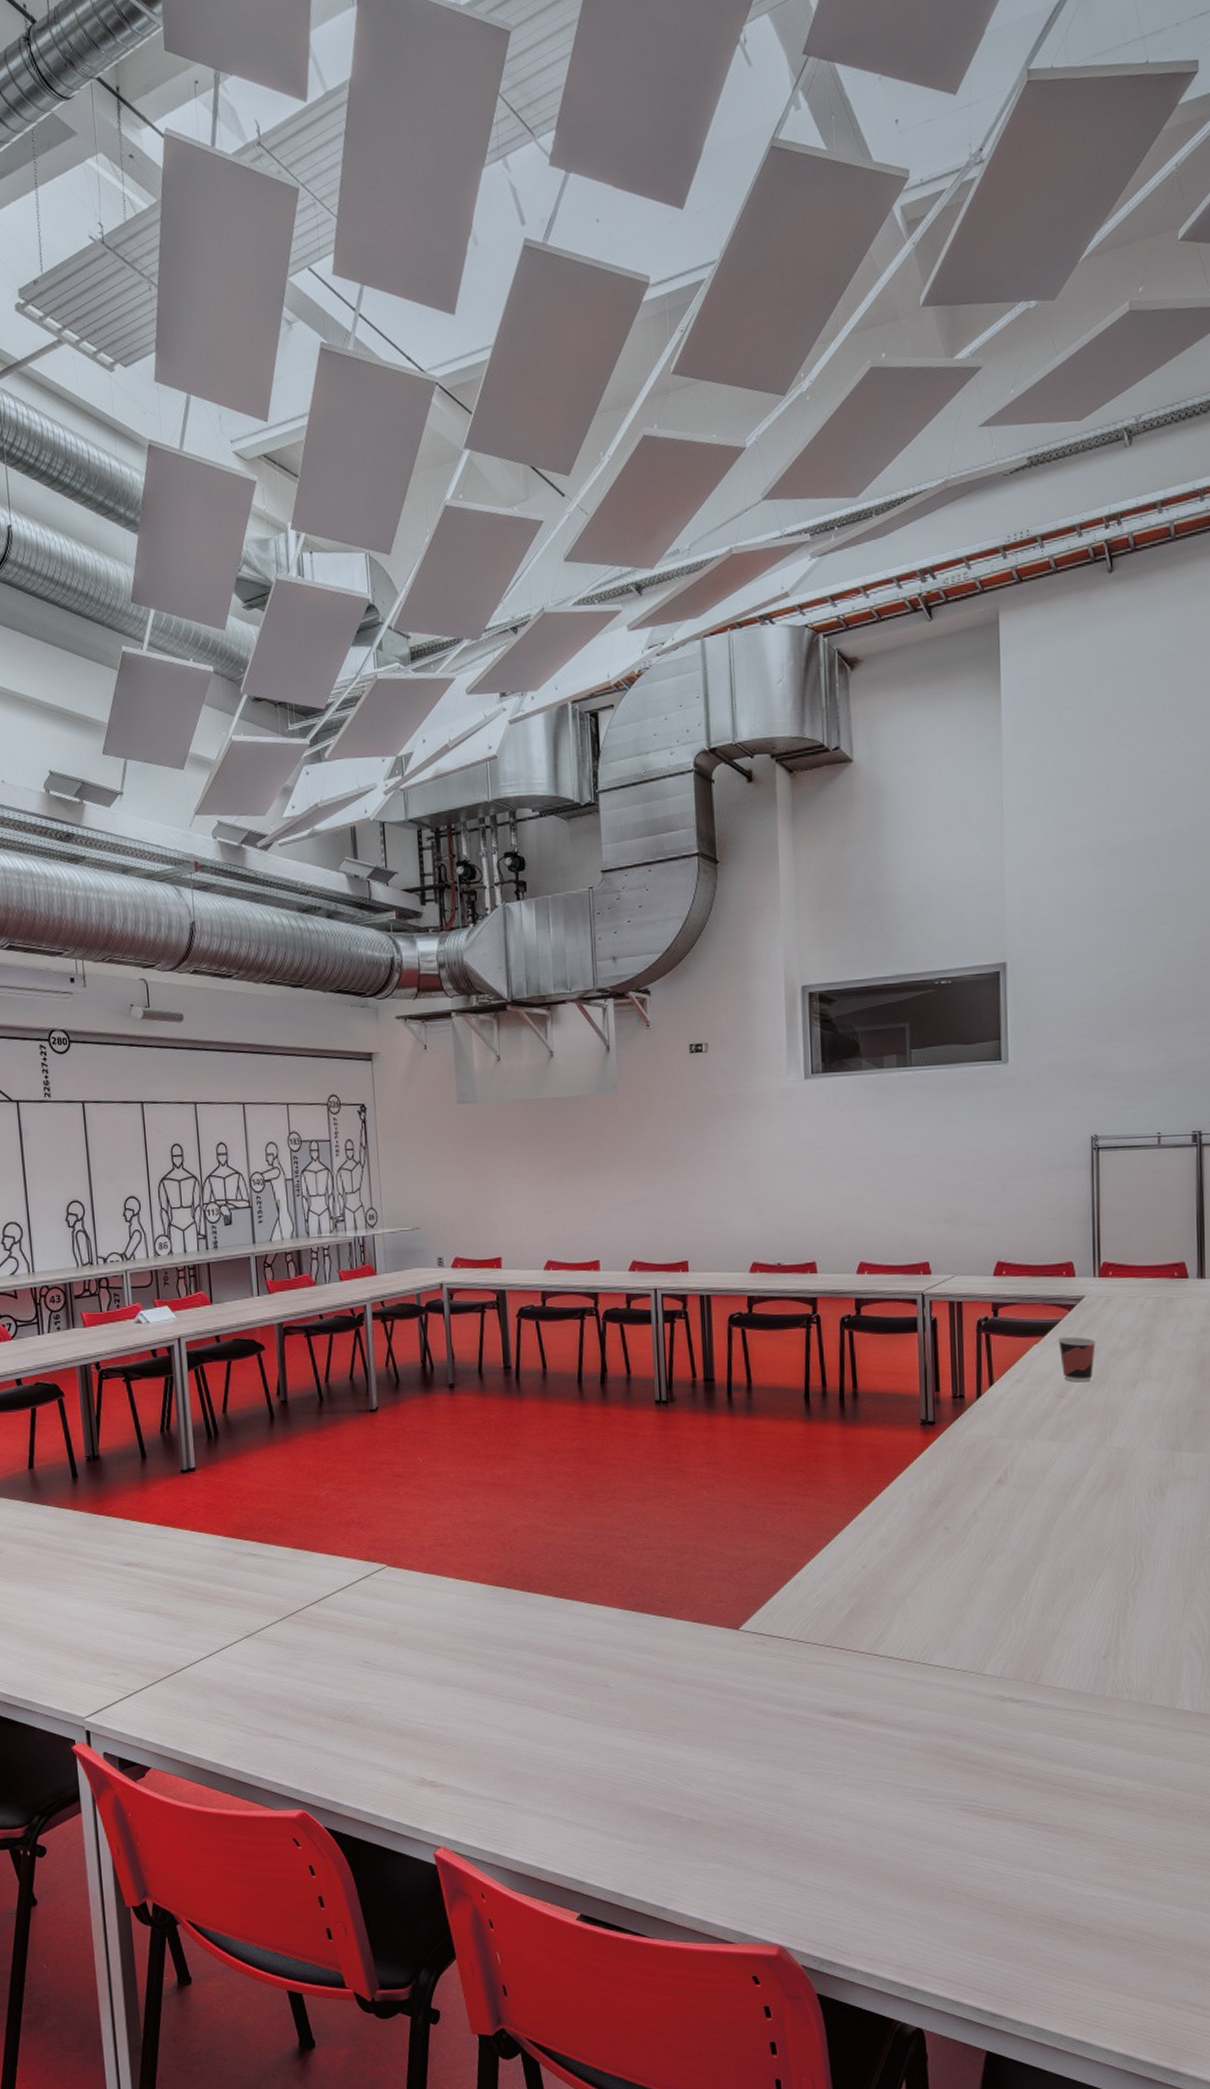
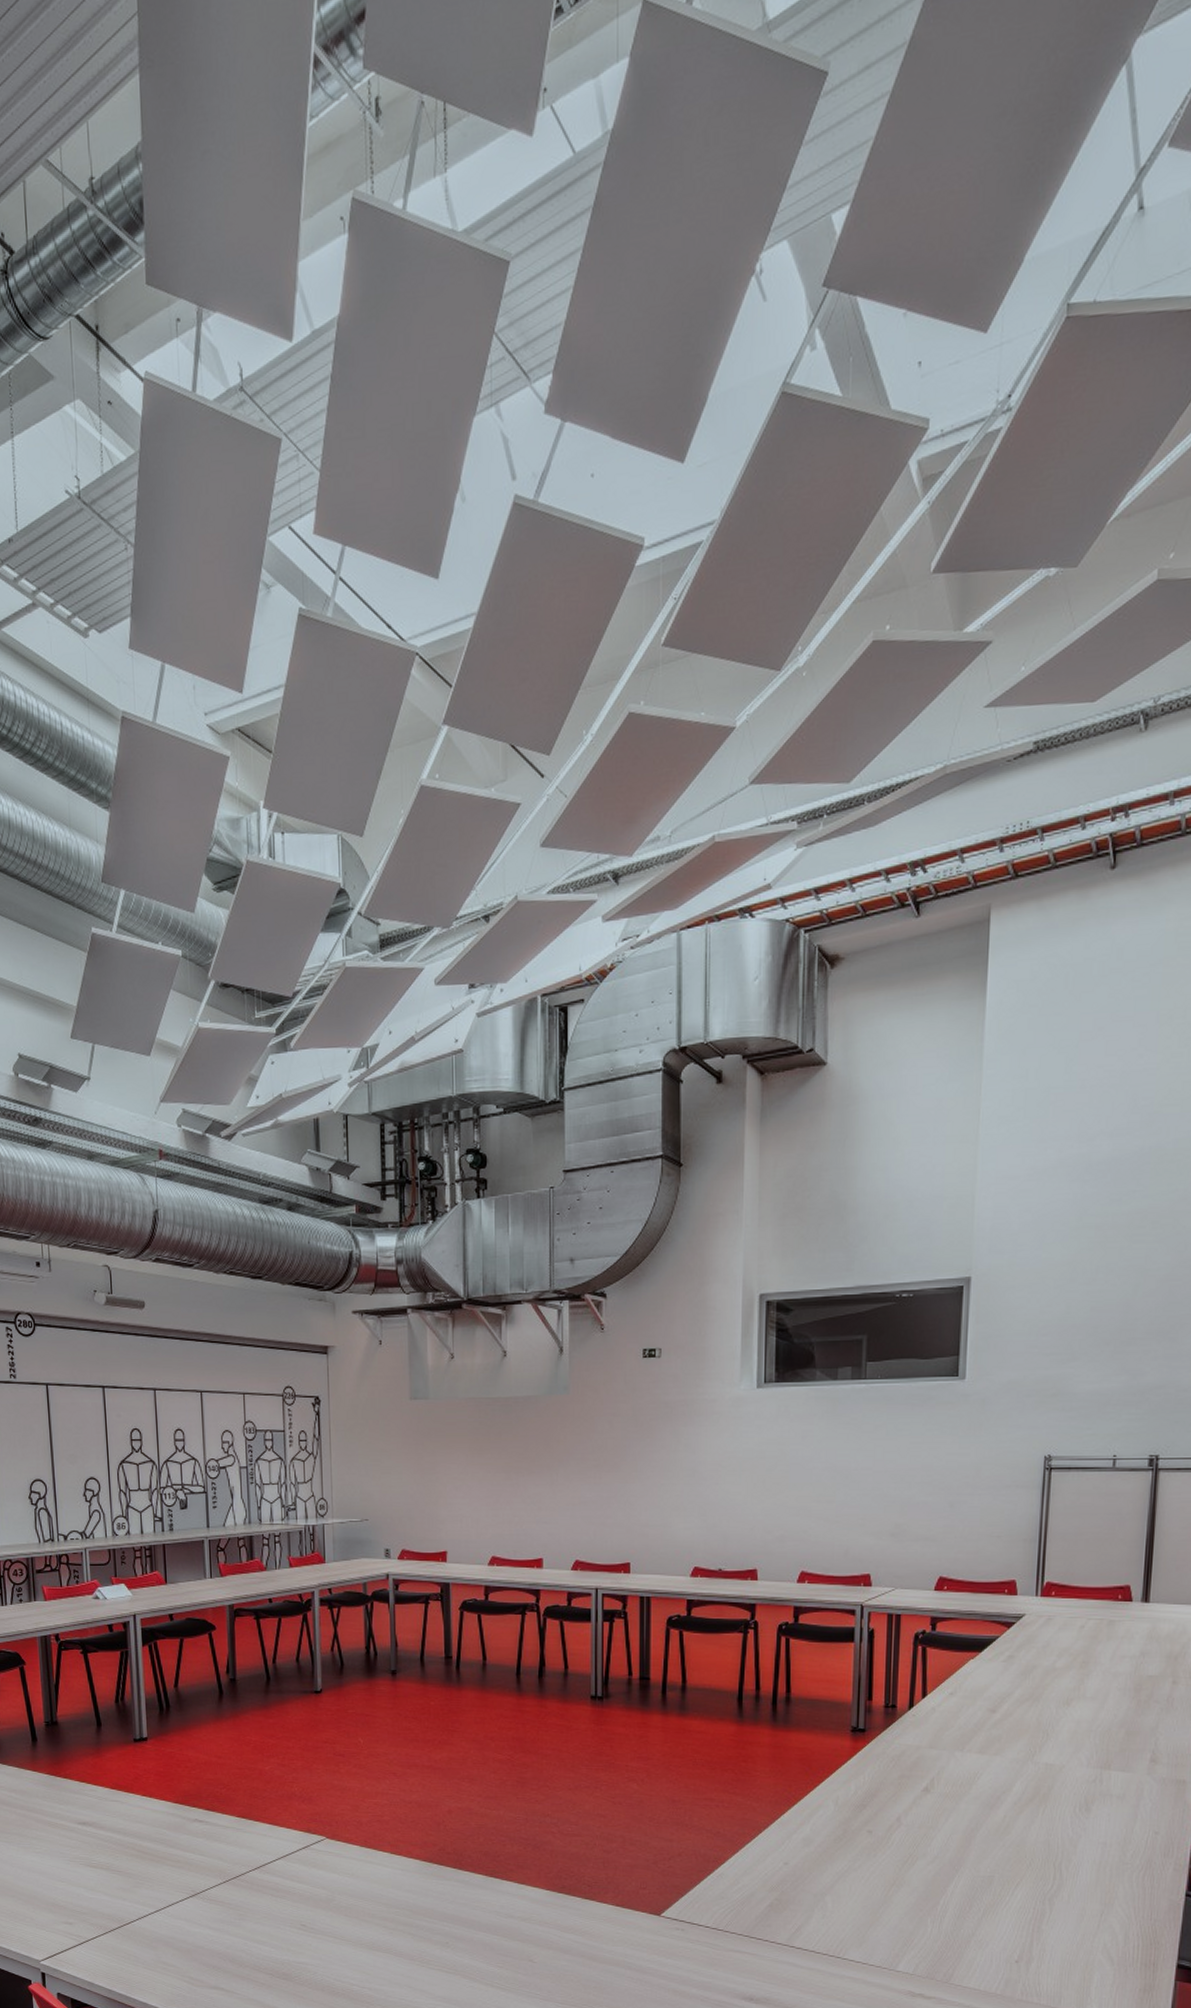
cup: present [1058,1337,1097,1382] -> none [995,1654,1034,1699]

